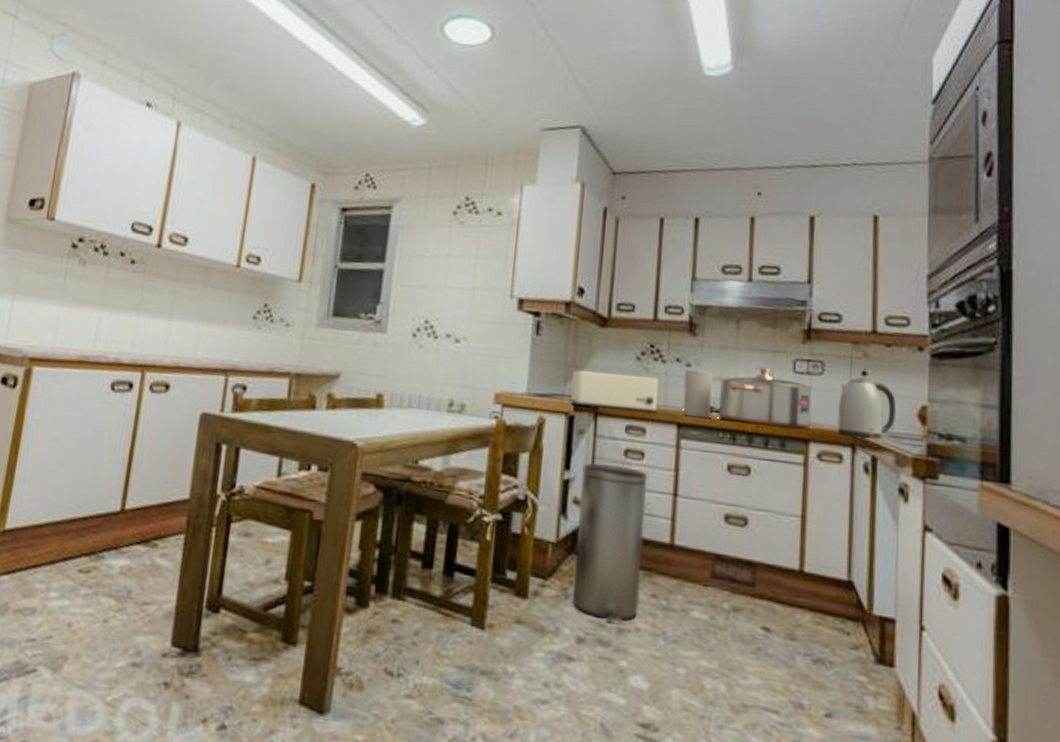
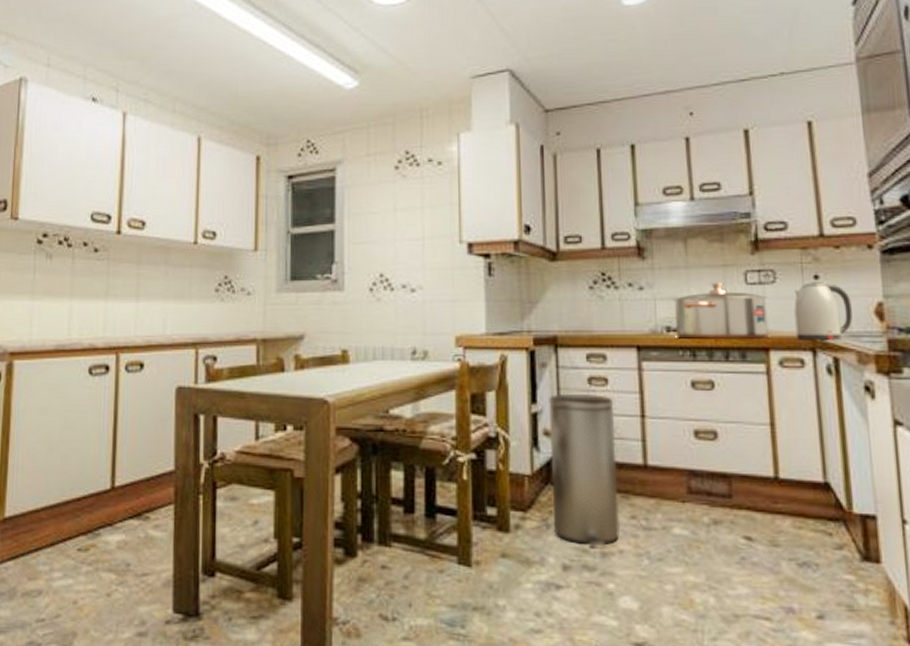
toaster: present [571,370,659,414] -> none [528,304,616,340]
paper towel holder: present [683,368,713,419] -> none [638,291,668,339]

